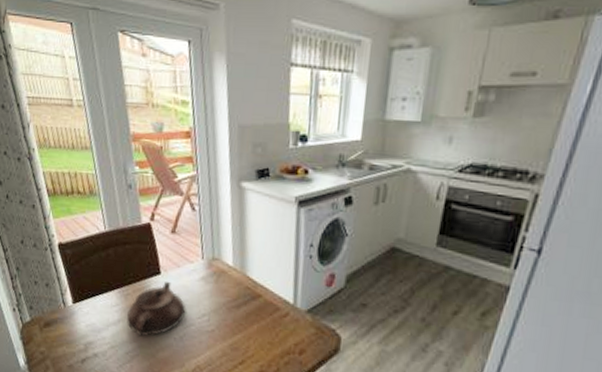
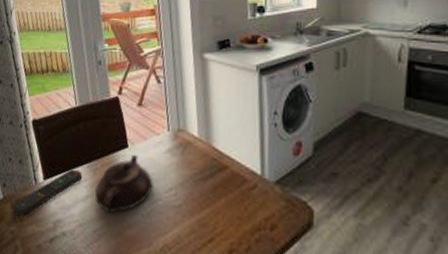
remote control: none [40,294,114,337] -> present [12,169,83,216]

